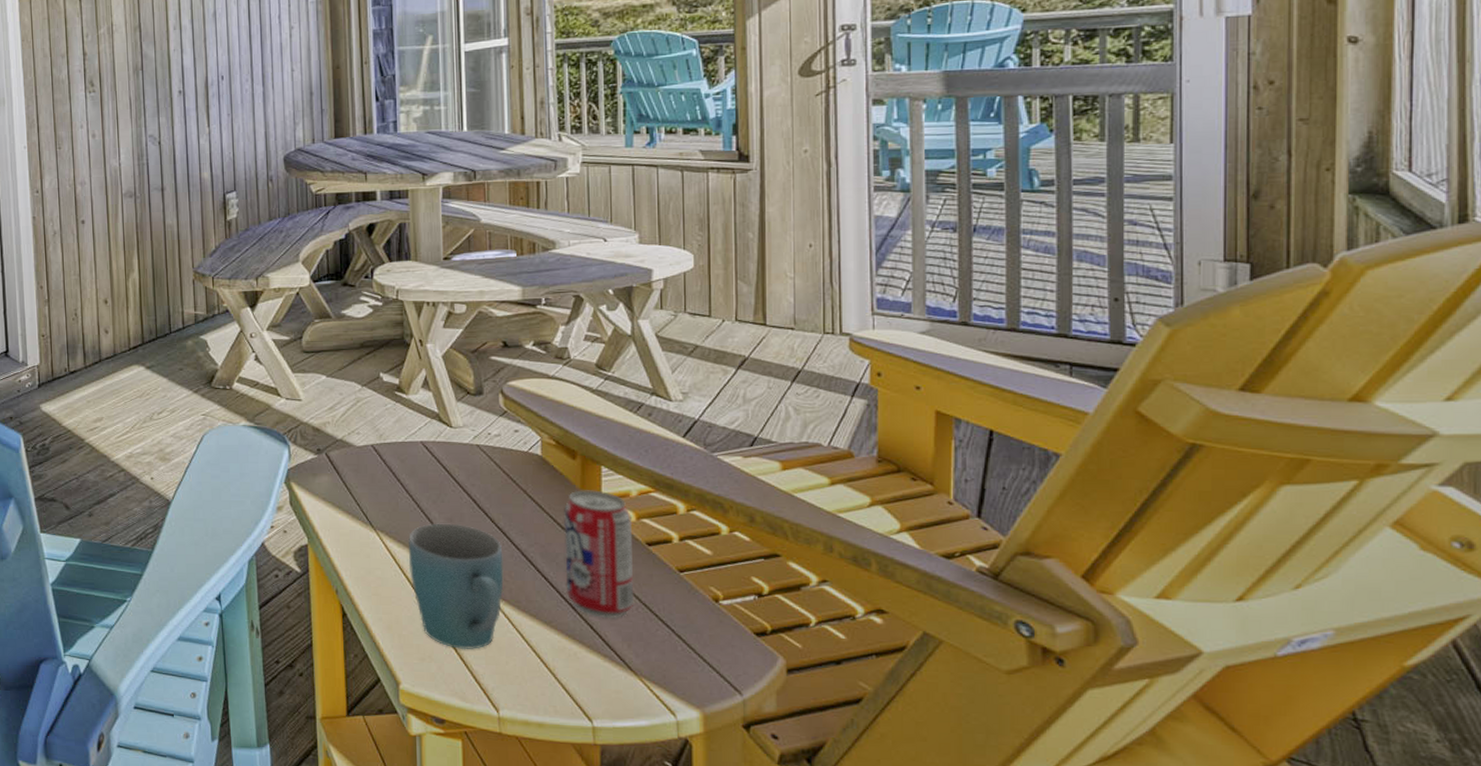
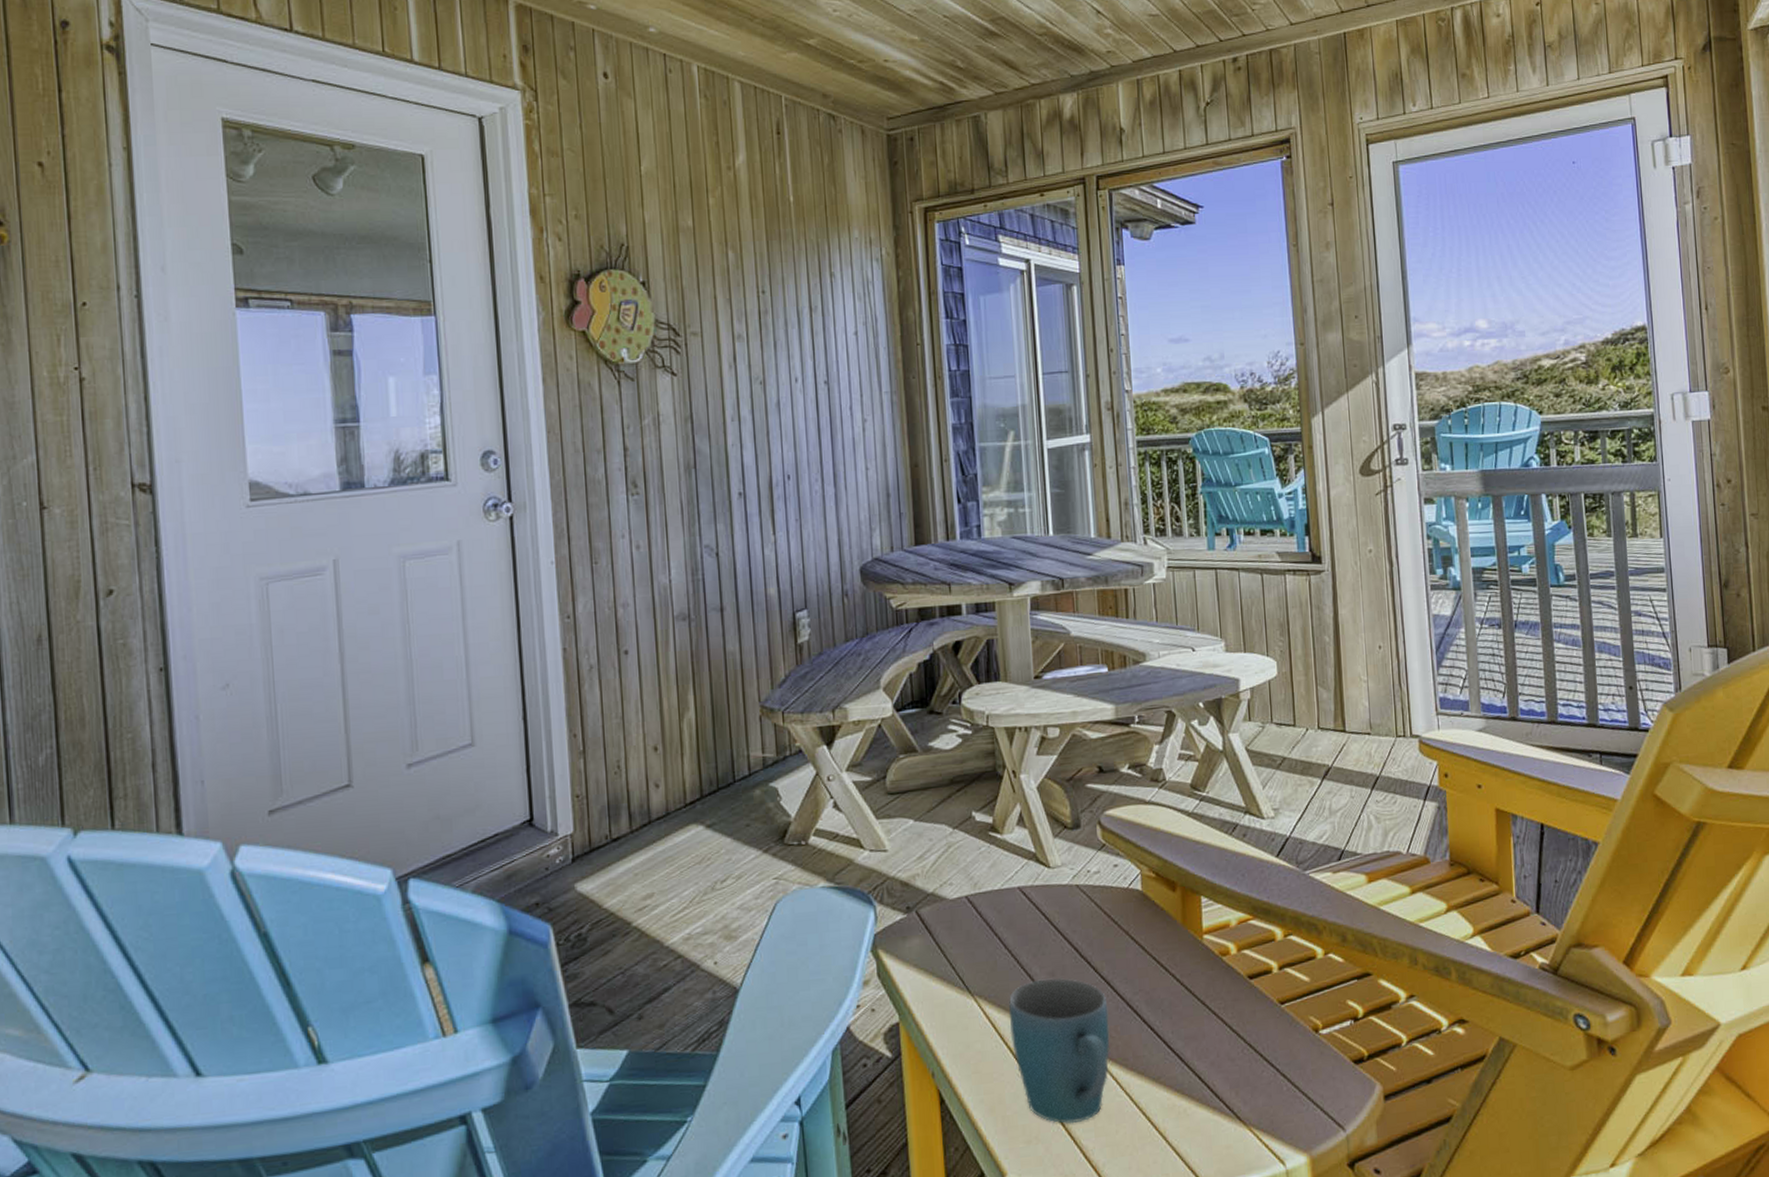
beverage can: present [564,490,634,619] -> none [1167,923,1240,1067]

